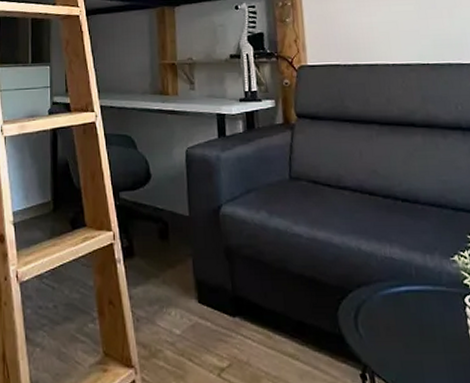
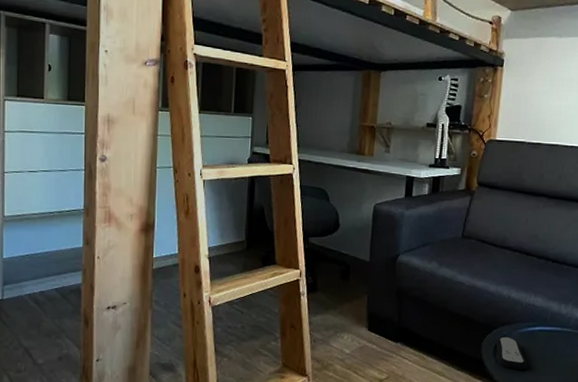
remote control: none [355,302,401,347] -> present [496,336,527,370]

